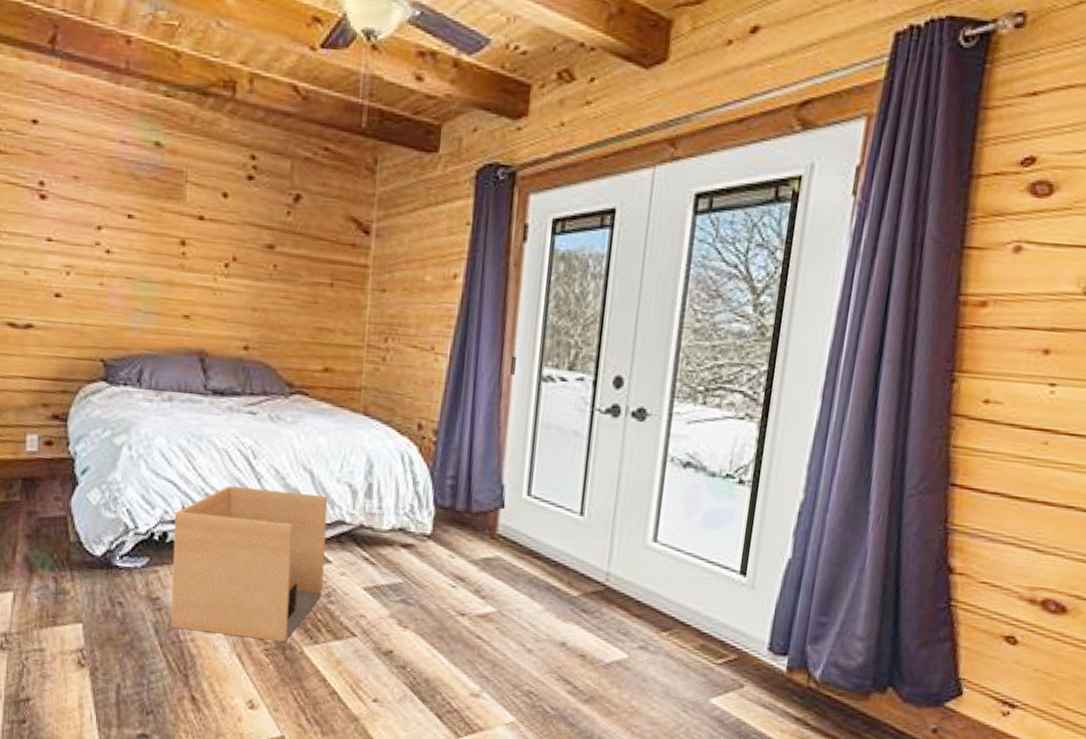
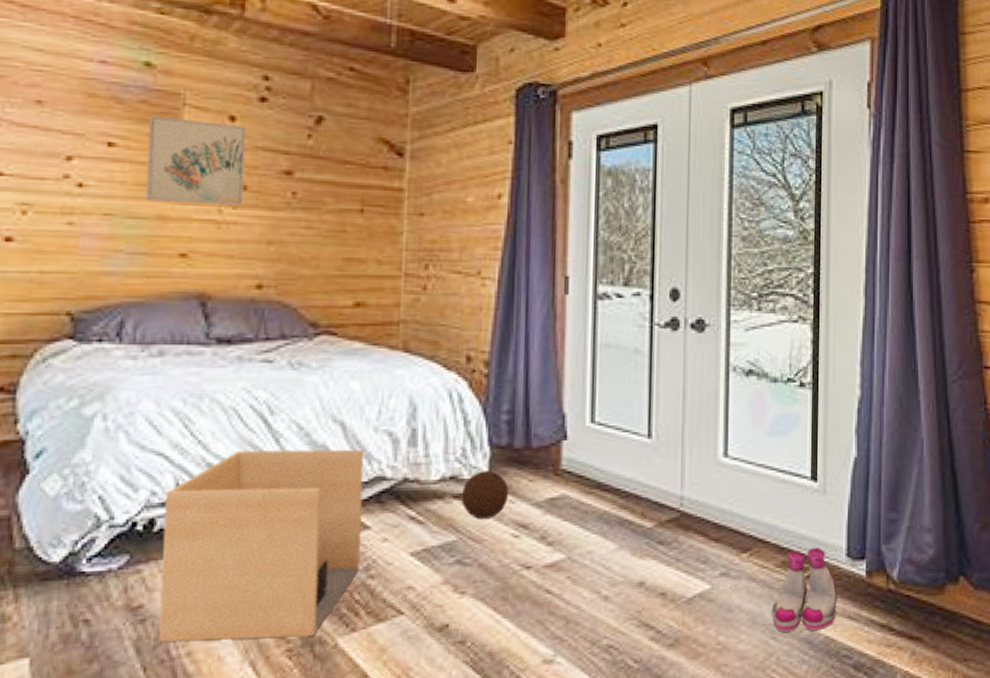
wall art: none [157,191,236,275] -> present [145,115,246,206]
ball: none [407,526,449,569] -> present [461,471,508,520]
boots: none [685,637,755,713] -> present [772,547,838,632]

